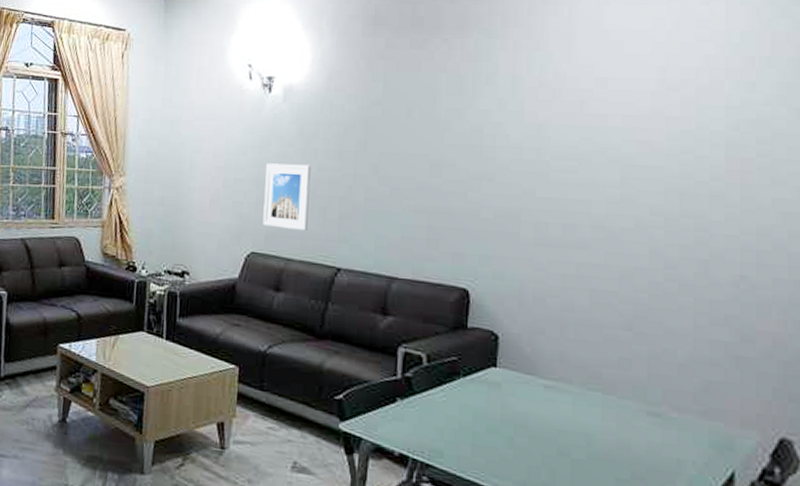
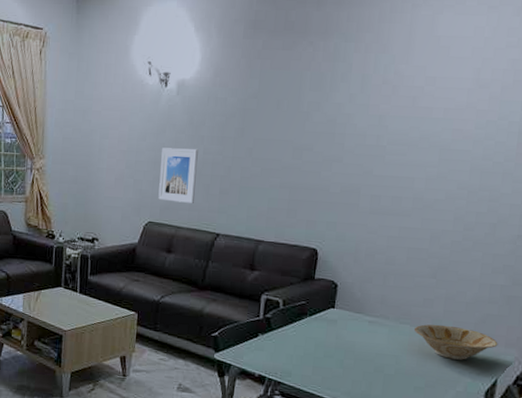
bowl: none [609,392,730,443] -> present [414,324,498,360]

